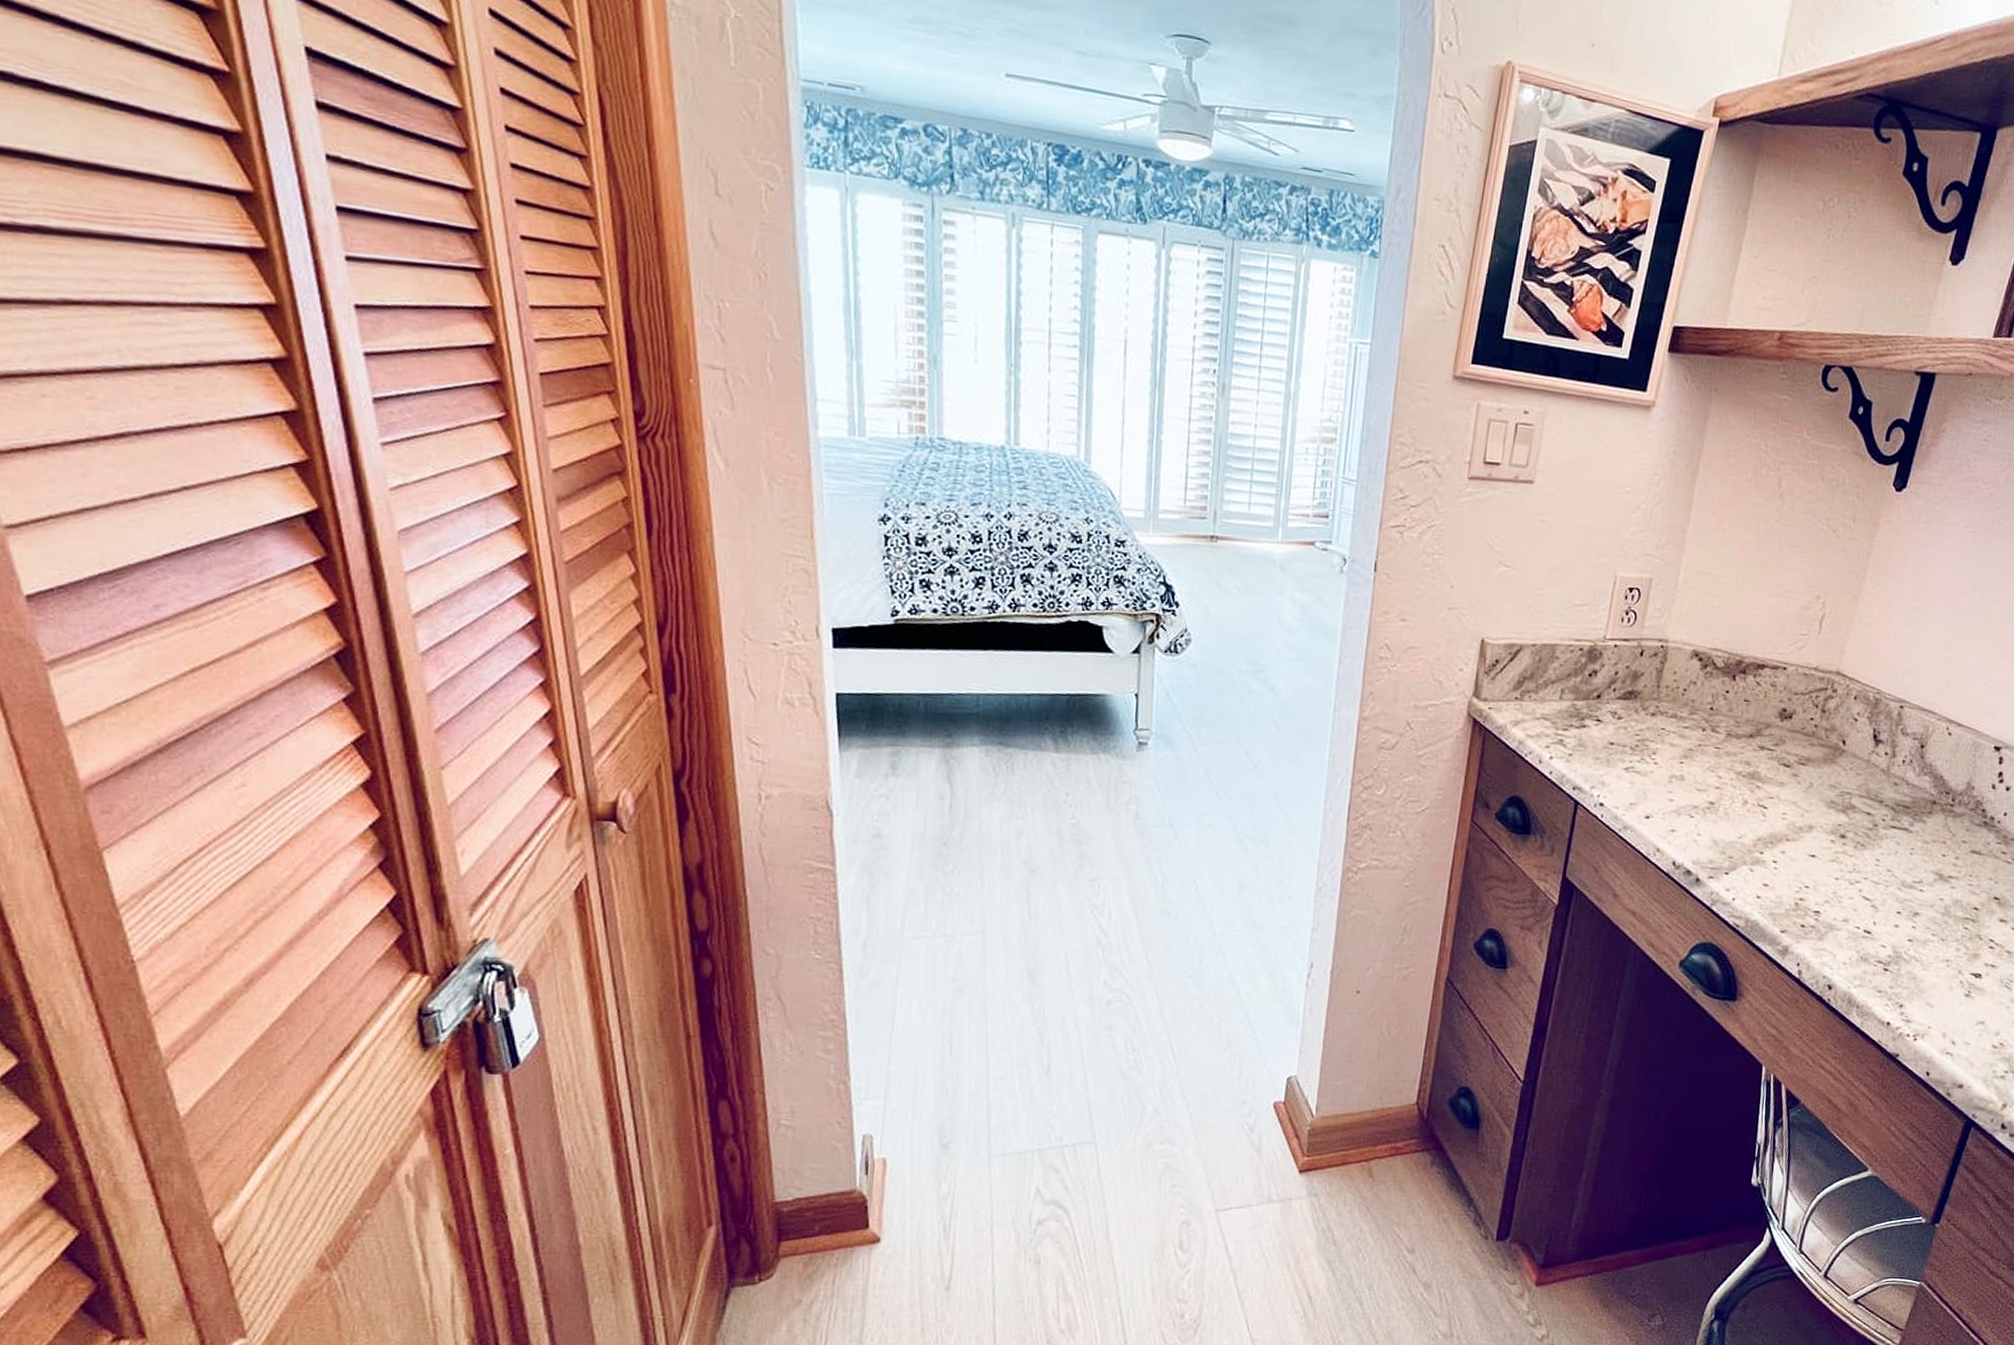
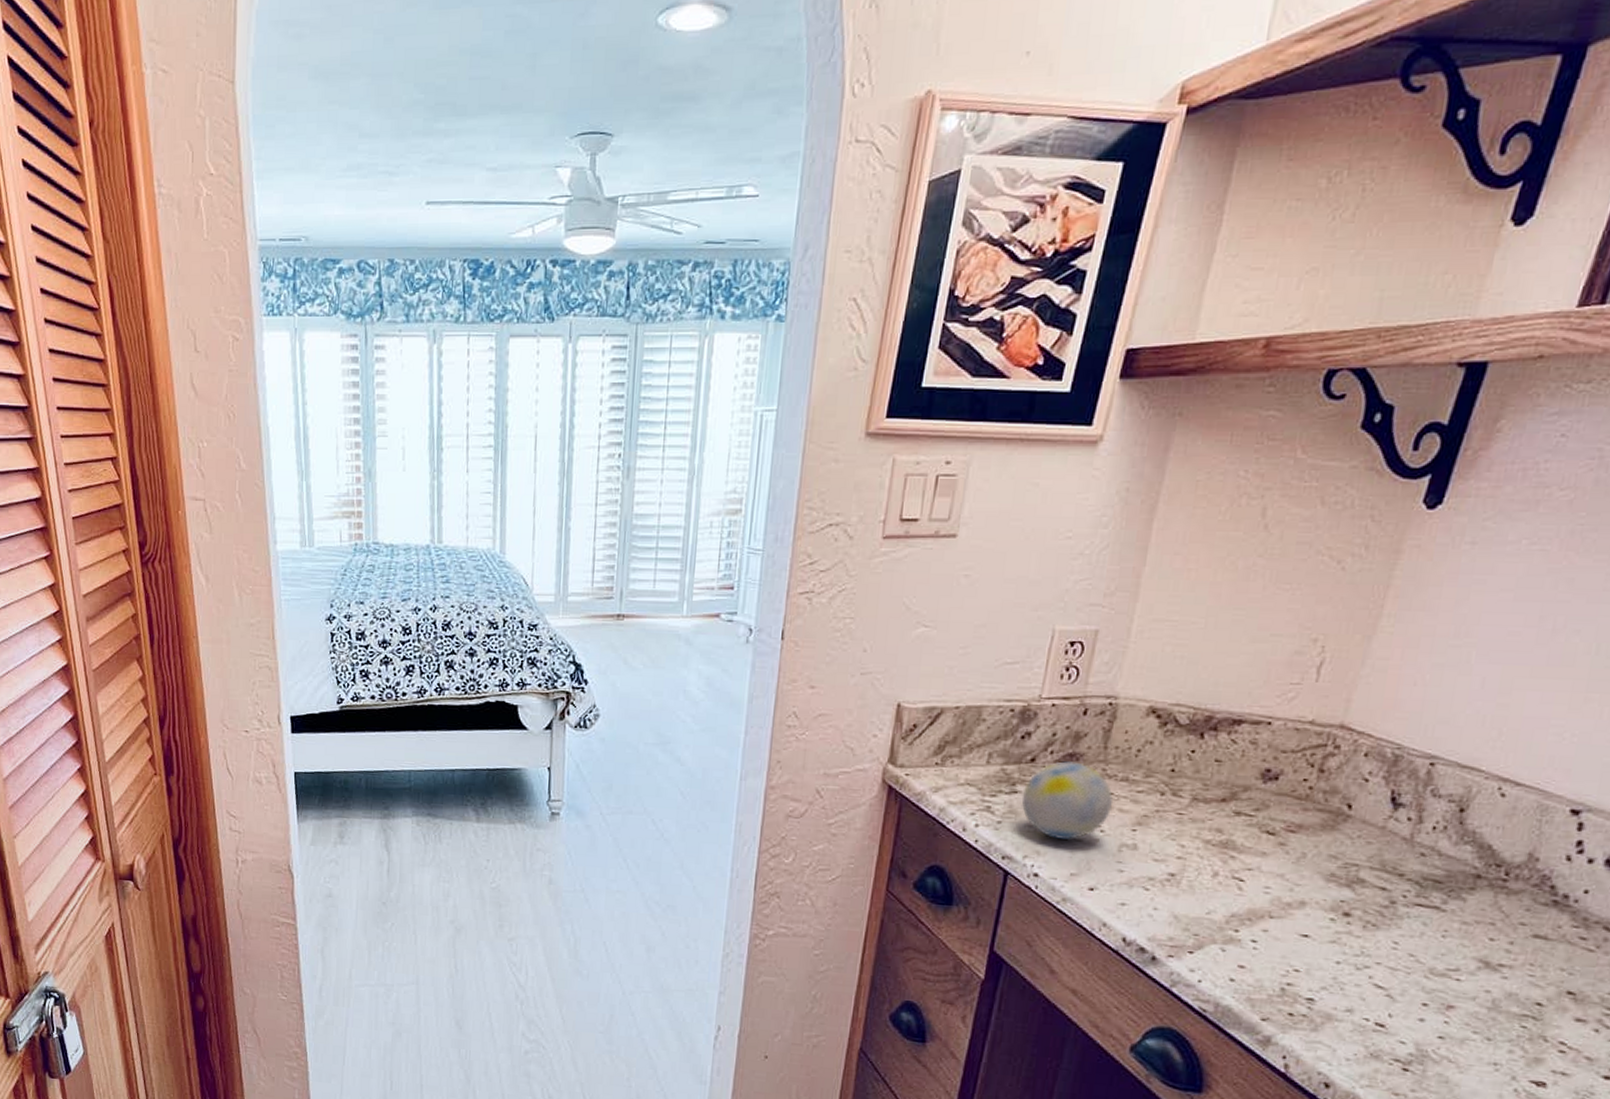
decorative ball: none [1588,698,1665,772] -> present [1021,761,1114,841]

